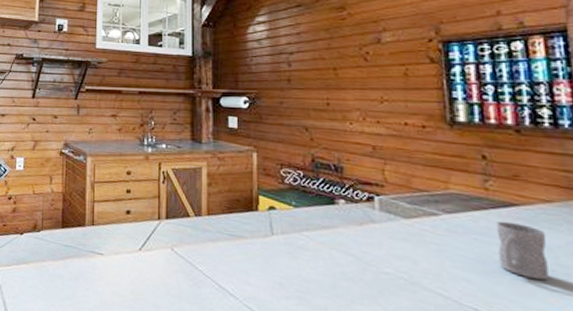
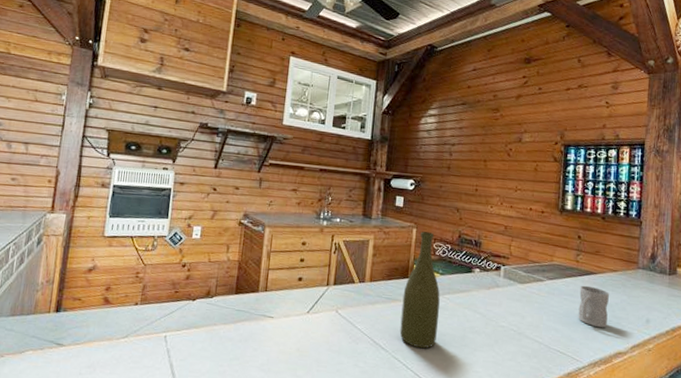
bottle: none [249,156,298,298] -> present [399,231,440,349]

